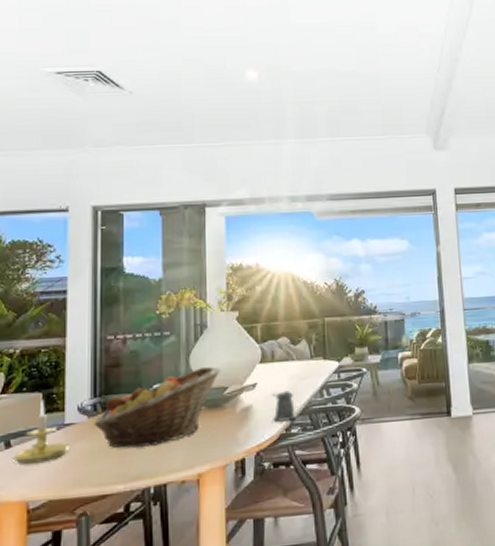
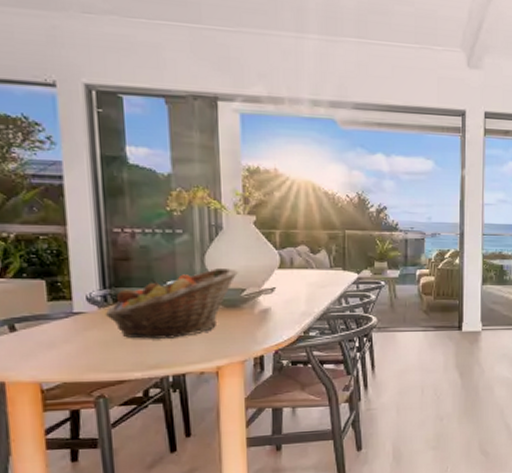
candle holder: present [11,400,69,464] -> none [18,288,80,349]
pepper shaker: present [272,389,297,422] -> none [291,295,315,325]

